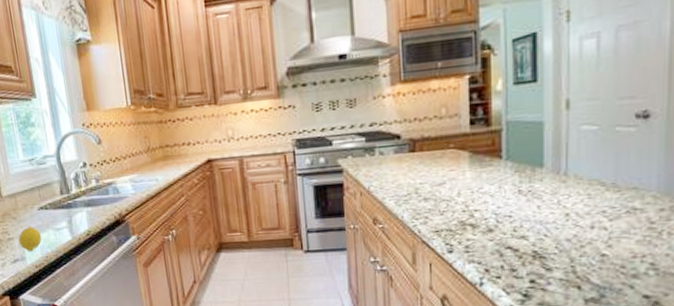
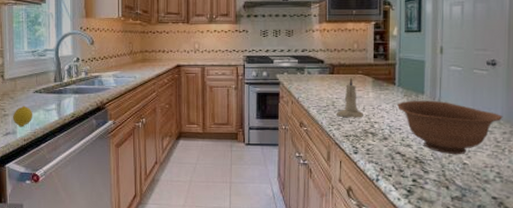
candle: none [420,153,459,208] -> present [336,77,363,118]
bowl: none [506,174,660,244] -> present [397,100,503,154]

